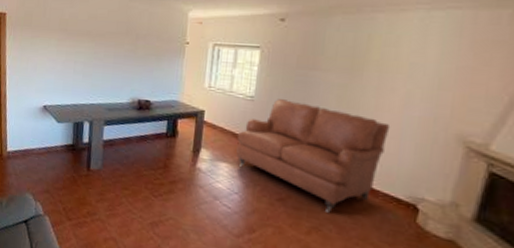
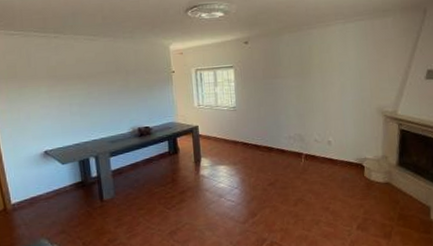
sofa: present [236,99,391,213] -> none [229,105,336,185]

